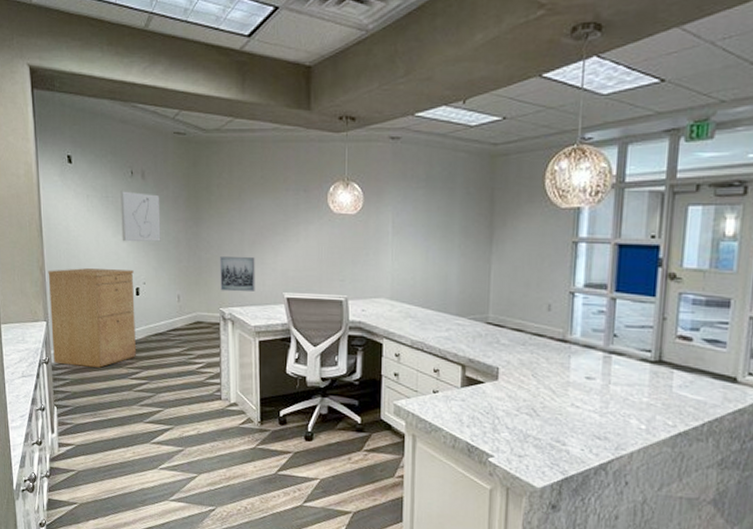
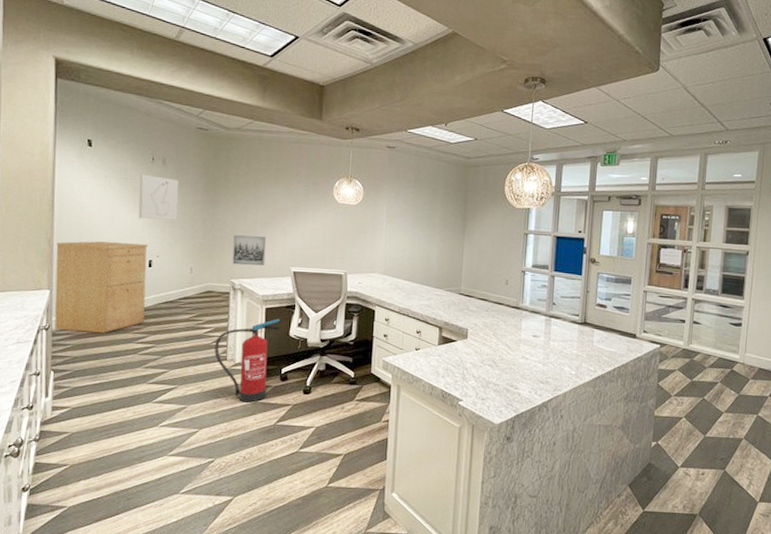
fire extinguisher: none [208,353,276,448] -> present [214,318,281,403]

